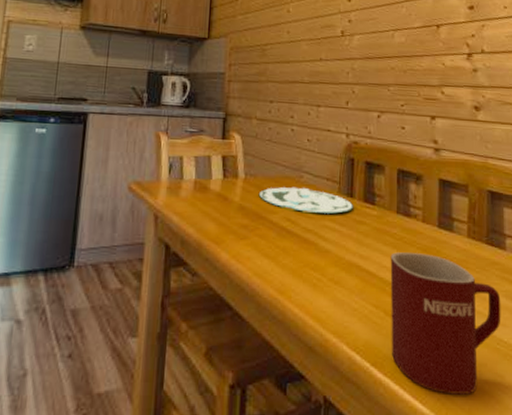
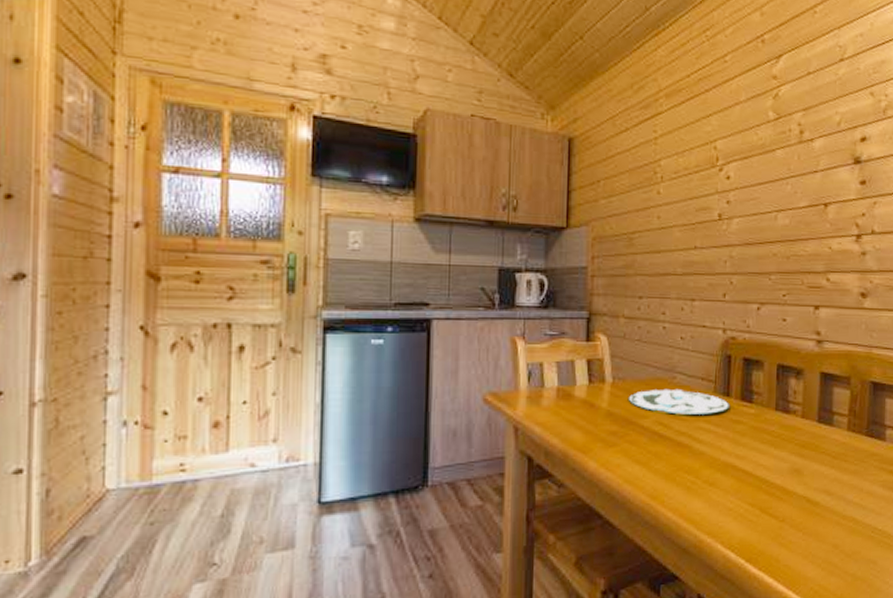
mug: present [390,252,501,394] -> none [766,449,878,583]

